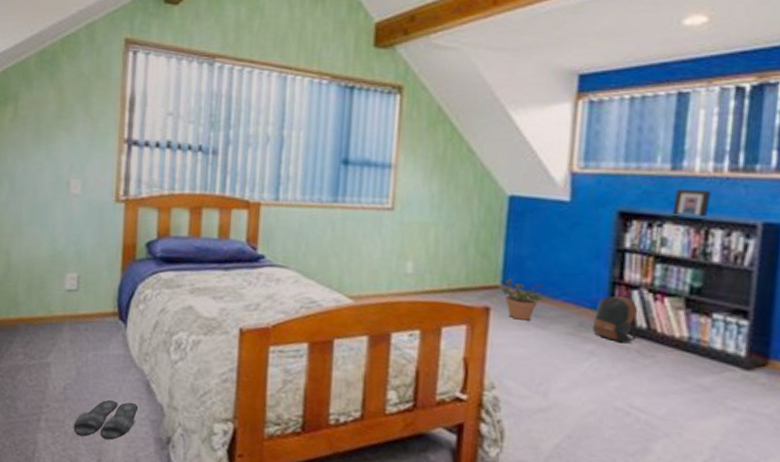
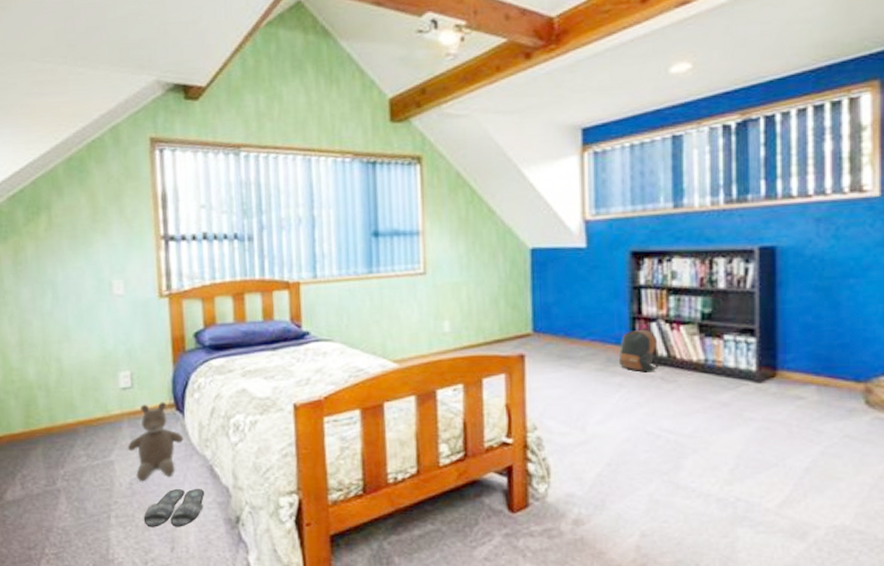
teddy bear: none [65,308,123,387] -> present [127,402,184,481]
potted plant: present [502,278,547,322] -> none [534,325,575,364]
picture frame: present [671,189,711,224] -> none [678,223,711,255]

